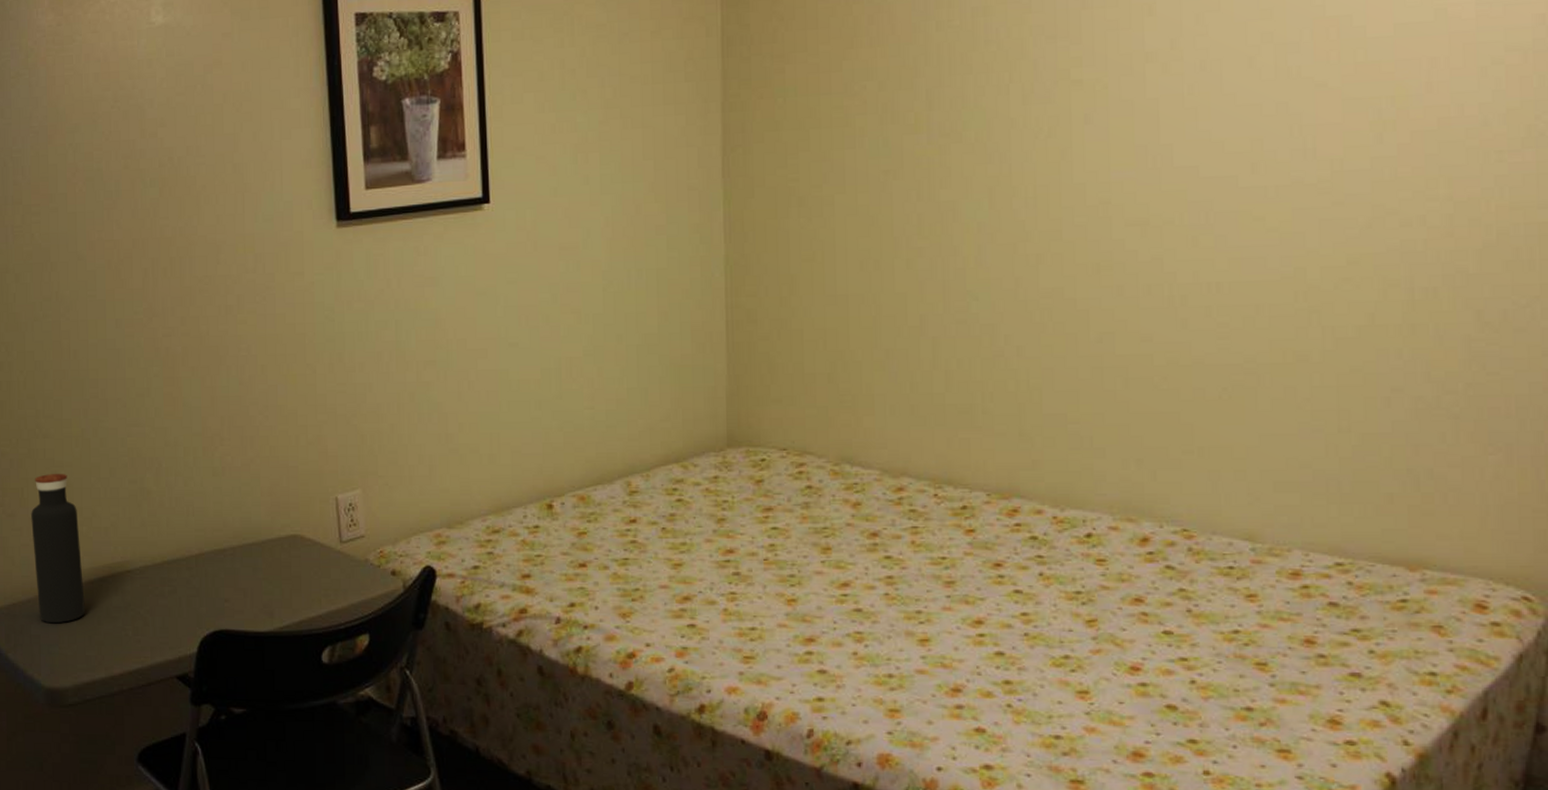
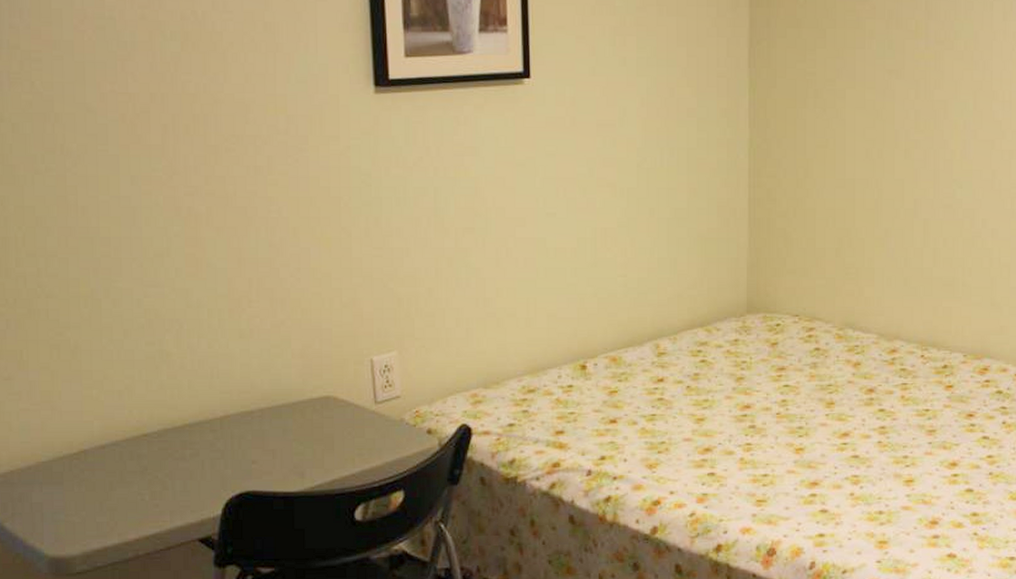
water bottle: present [31,474,85,624] -> none [32,335,95,491]

